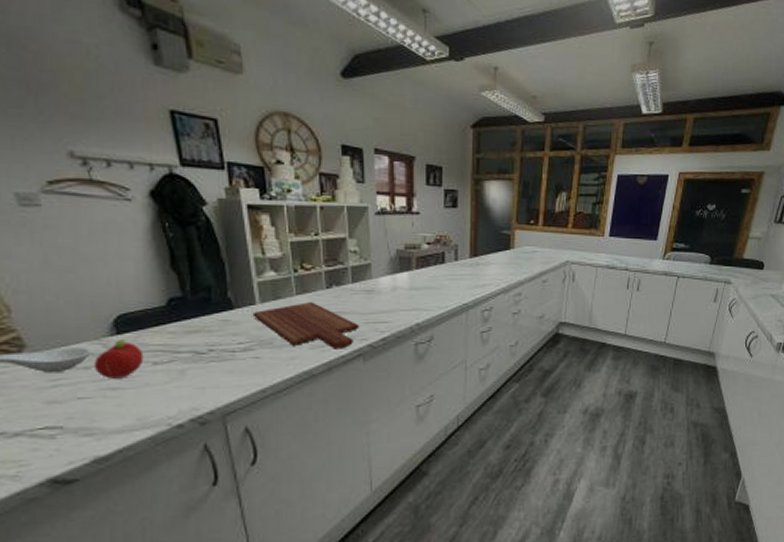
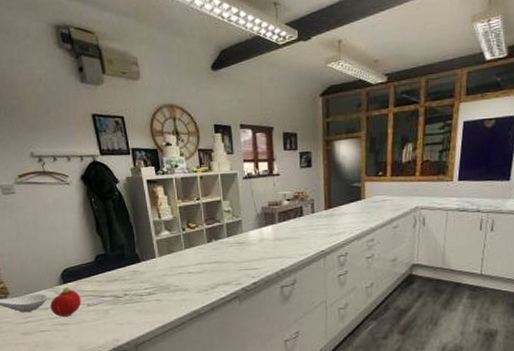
cutting board: present [252,302,359,349] -> none [154,254,235,293]

